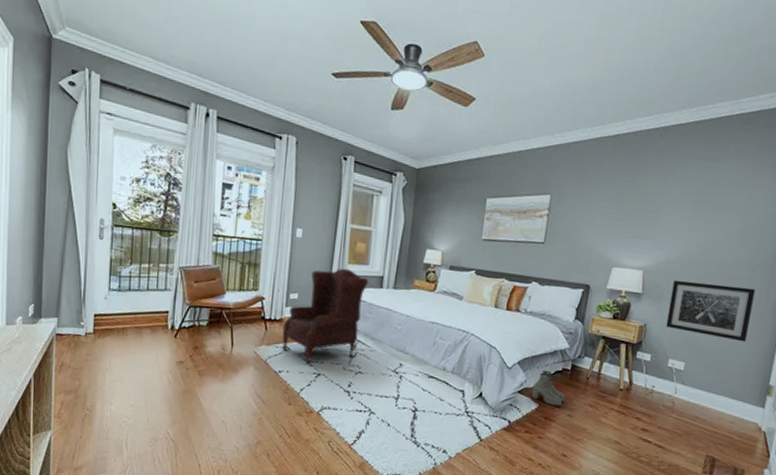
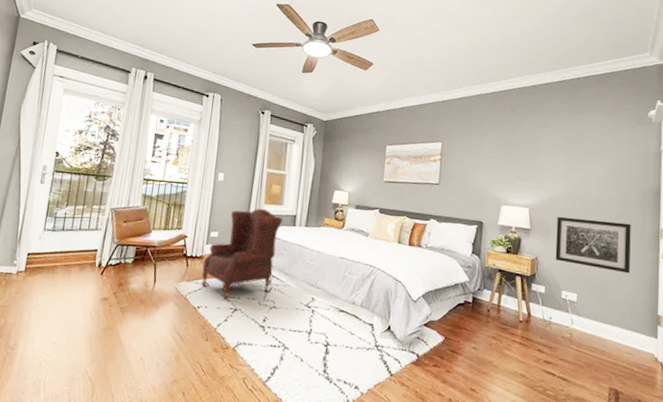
boots: present [532,370,566,407] -> none [437,302,469,339]

